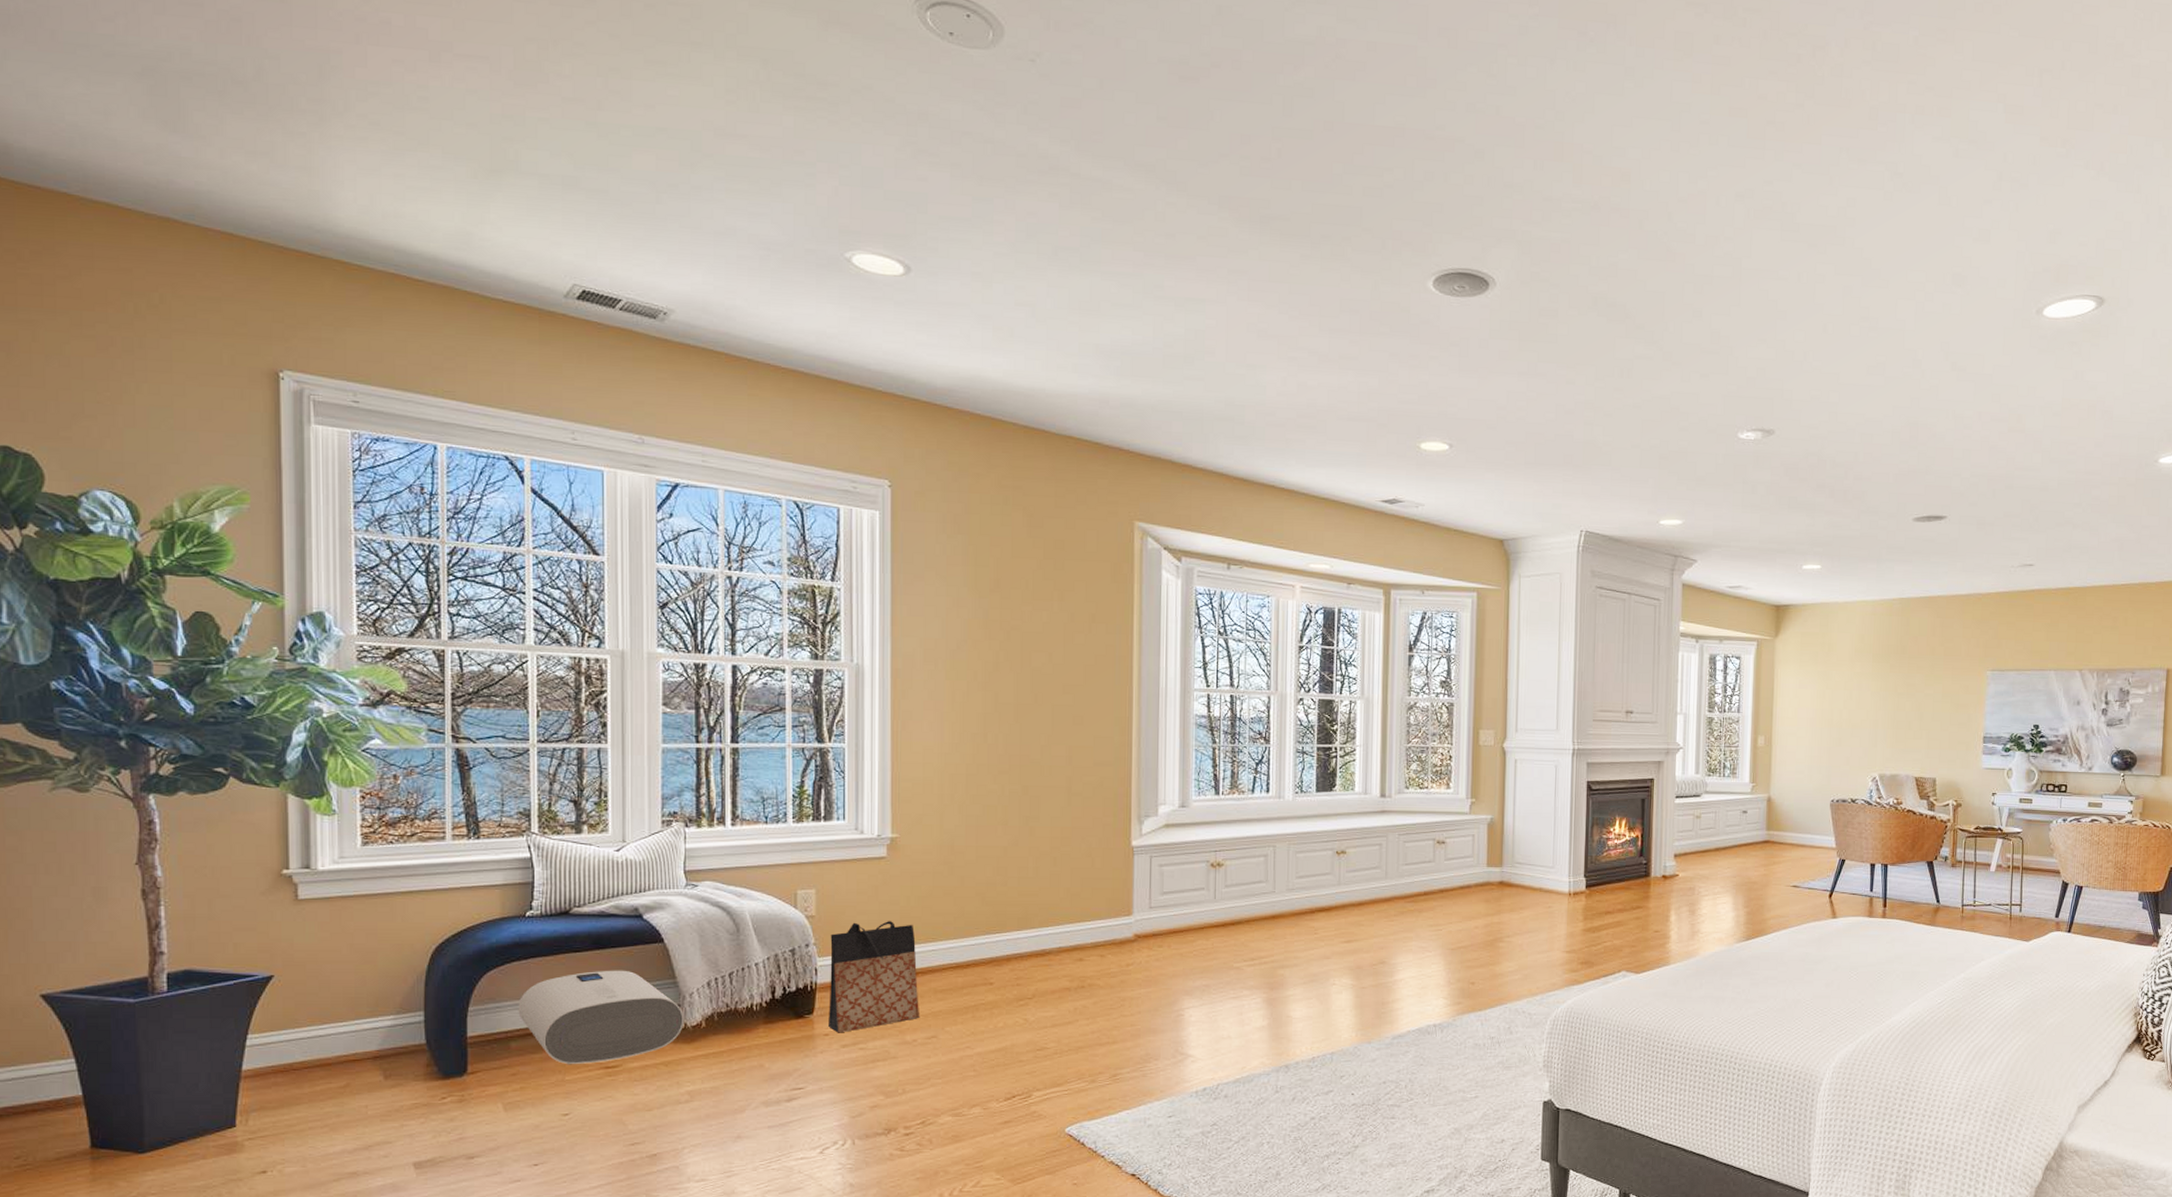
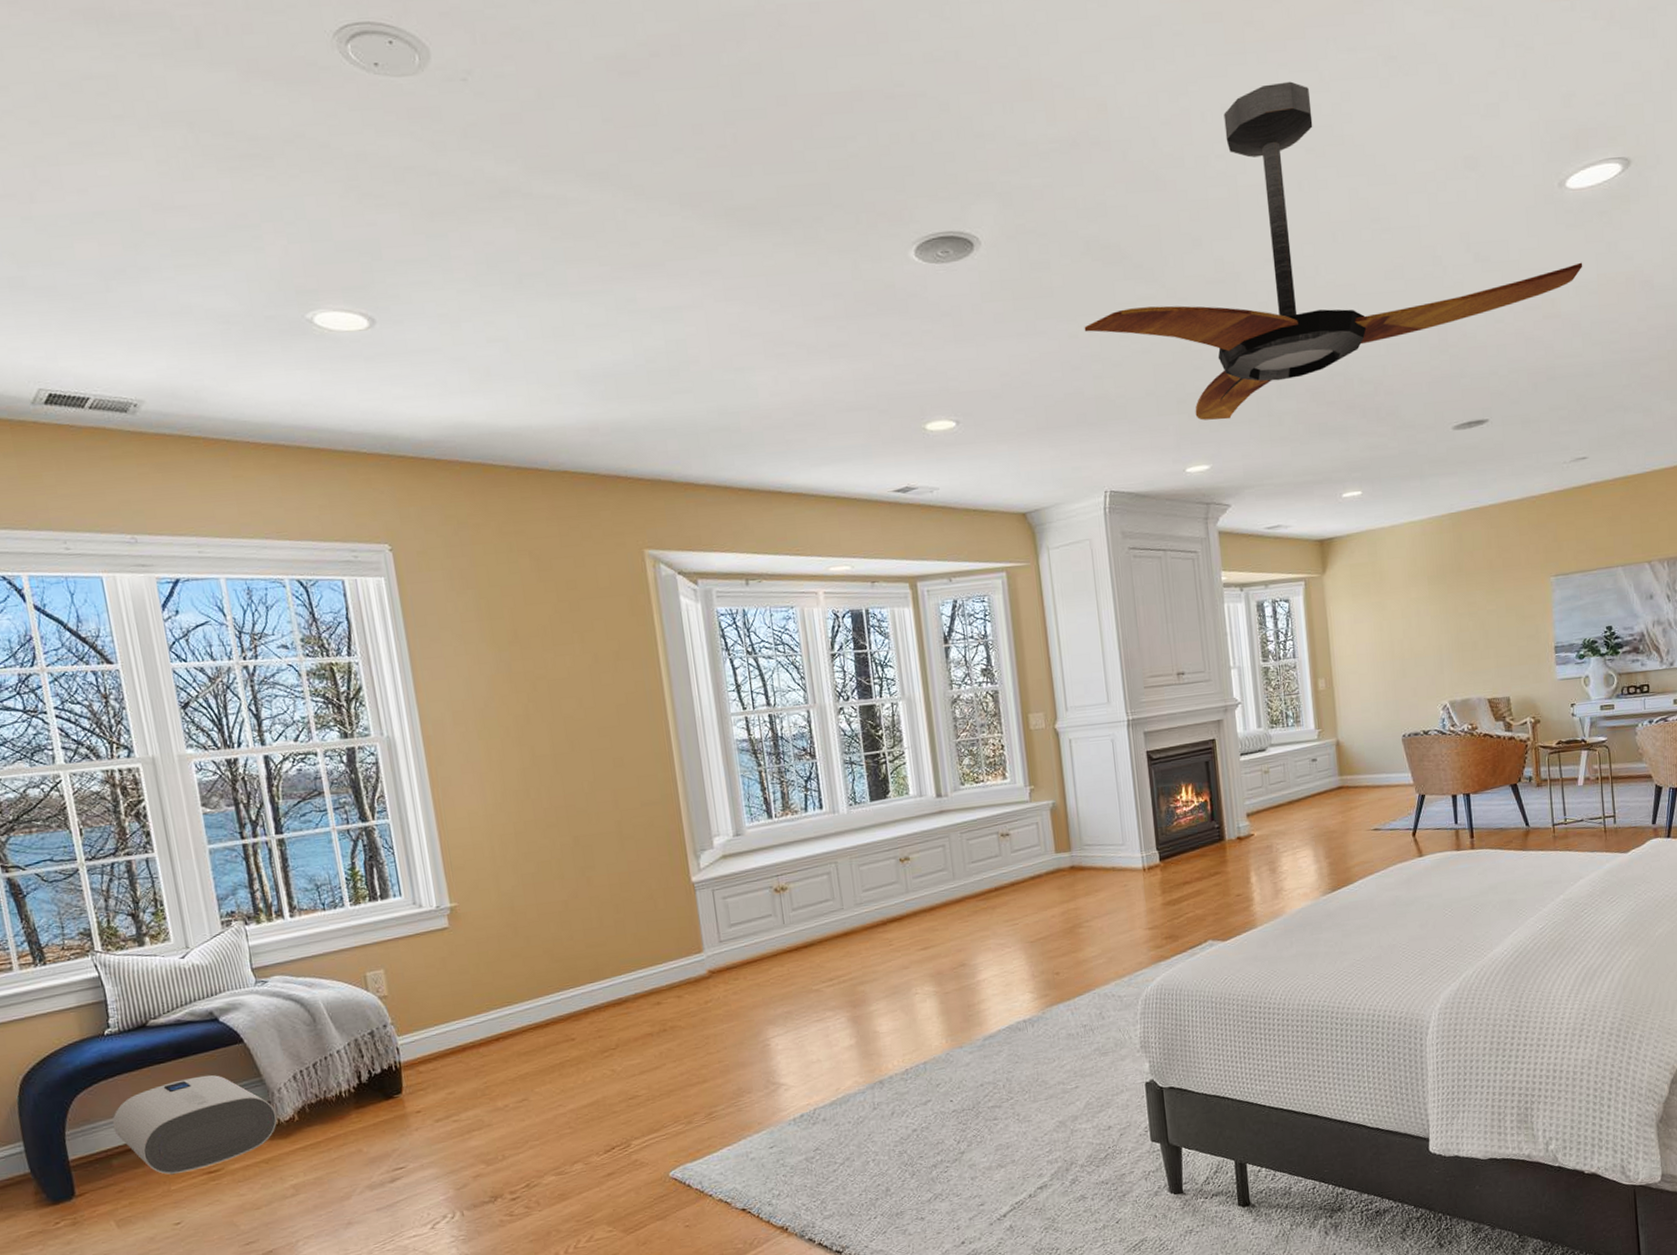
bag: present [828,921,920,1033] -> none [406,990,508,1109]
ceiling fan: none [1582,180,2050,481] -> present [1084,81,1583,421]

